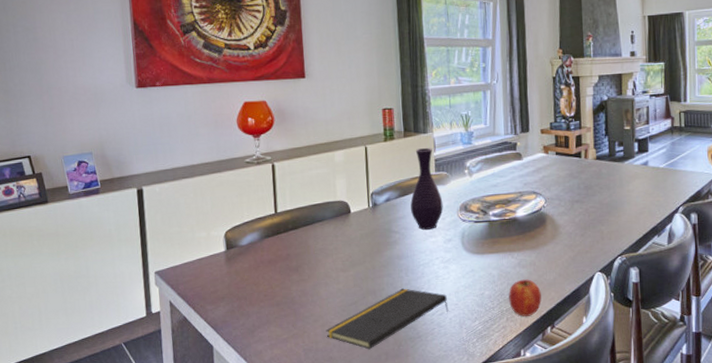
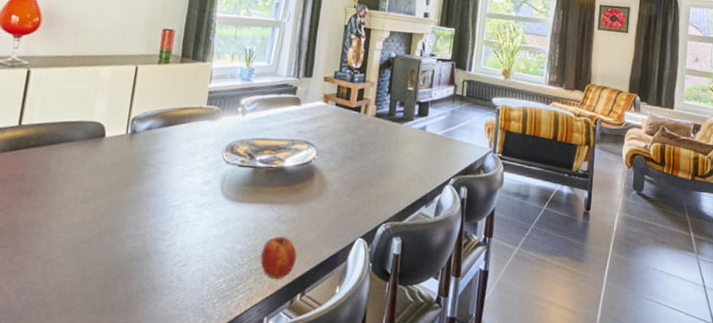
notepad: present [326,288,449,350] -> none [47,230,194,299]
vase: present [410,148,443,230] -> none [172,77,209,168]

